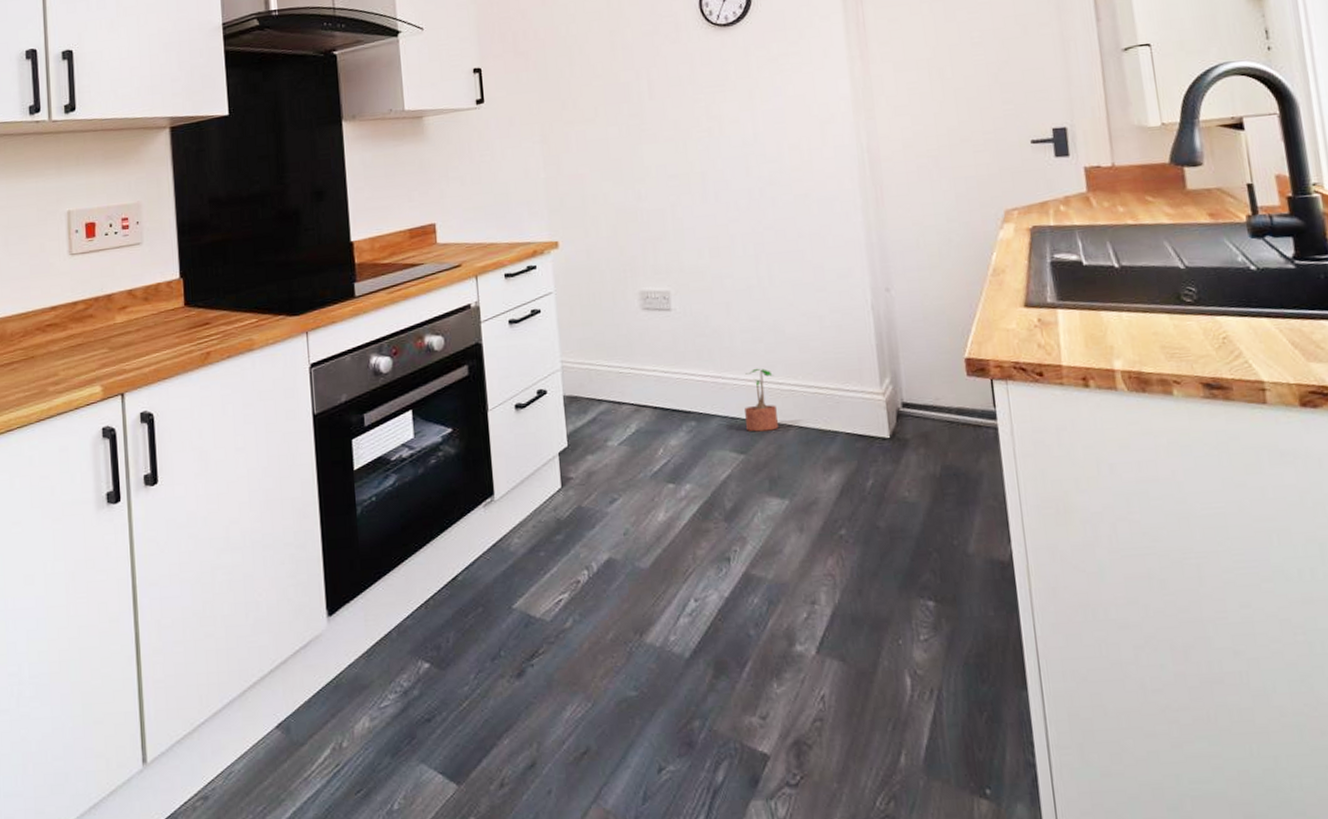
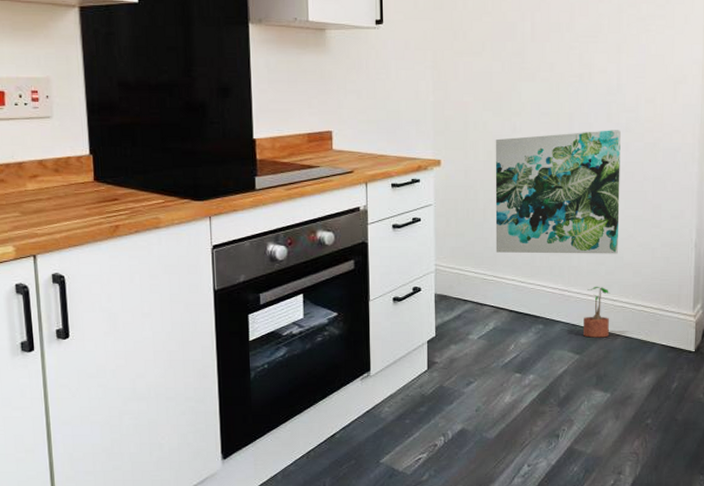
wall art: none [618,184,778,340] -> present [495,130,621,254]

